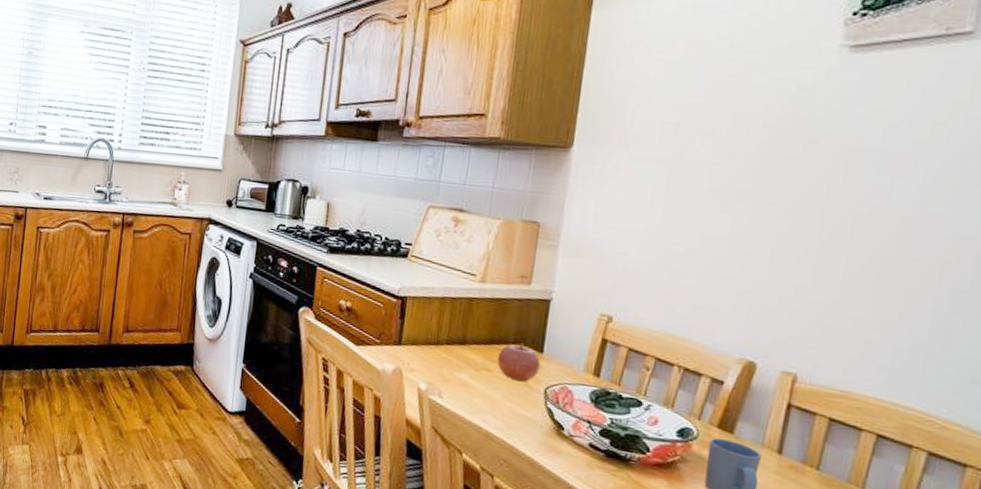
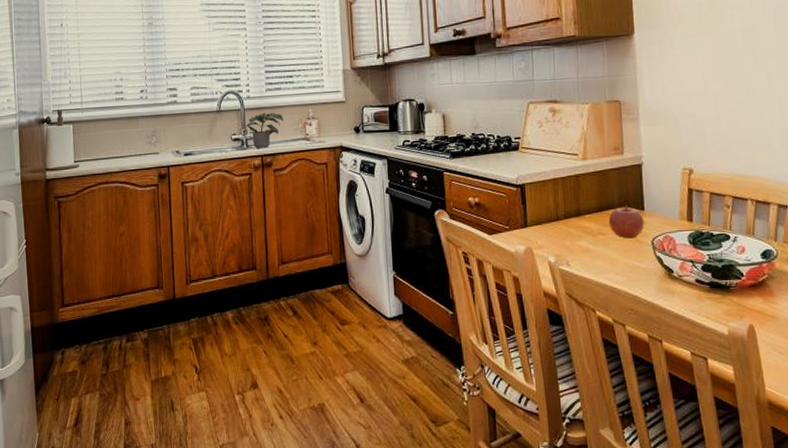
potted plant: none [111,167,153,207] -> present [245,112,284,149]

